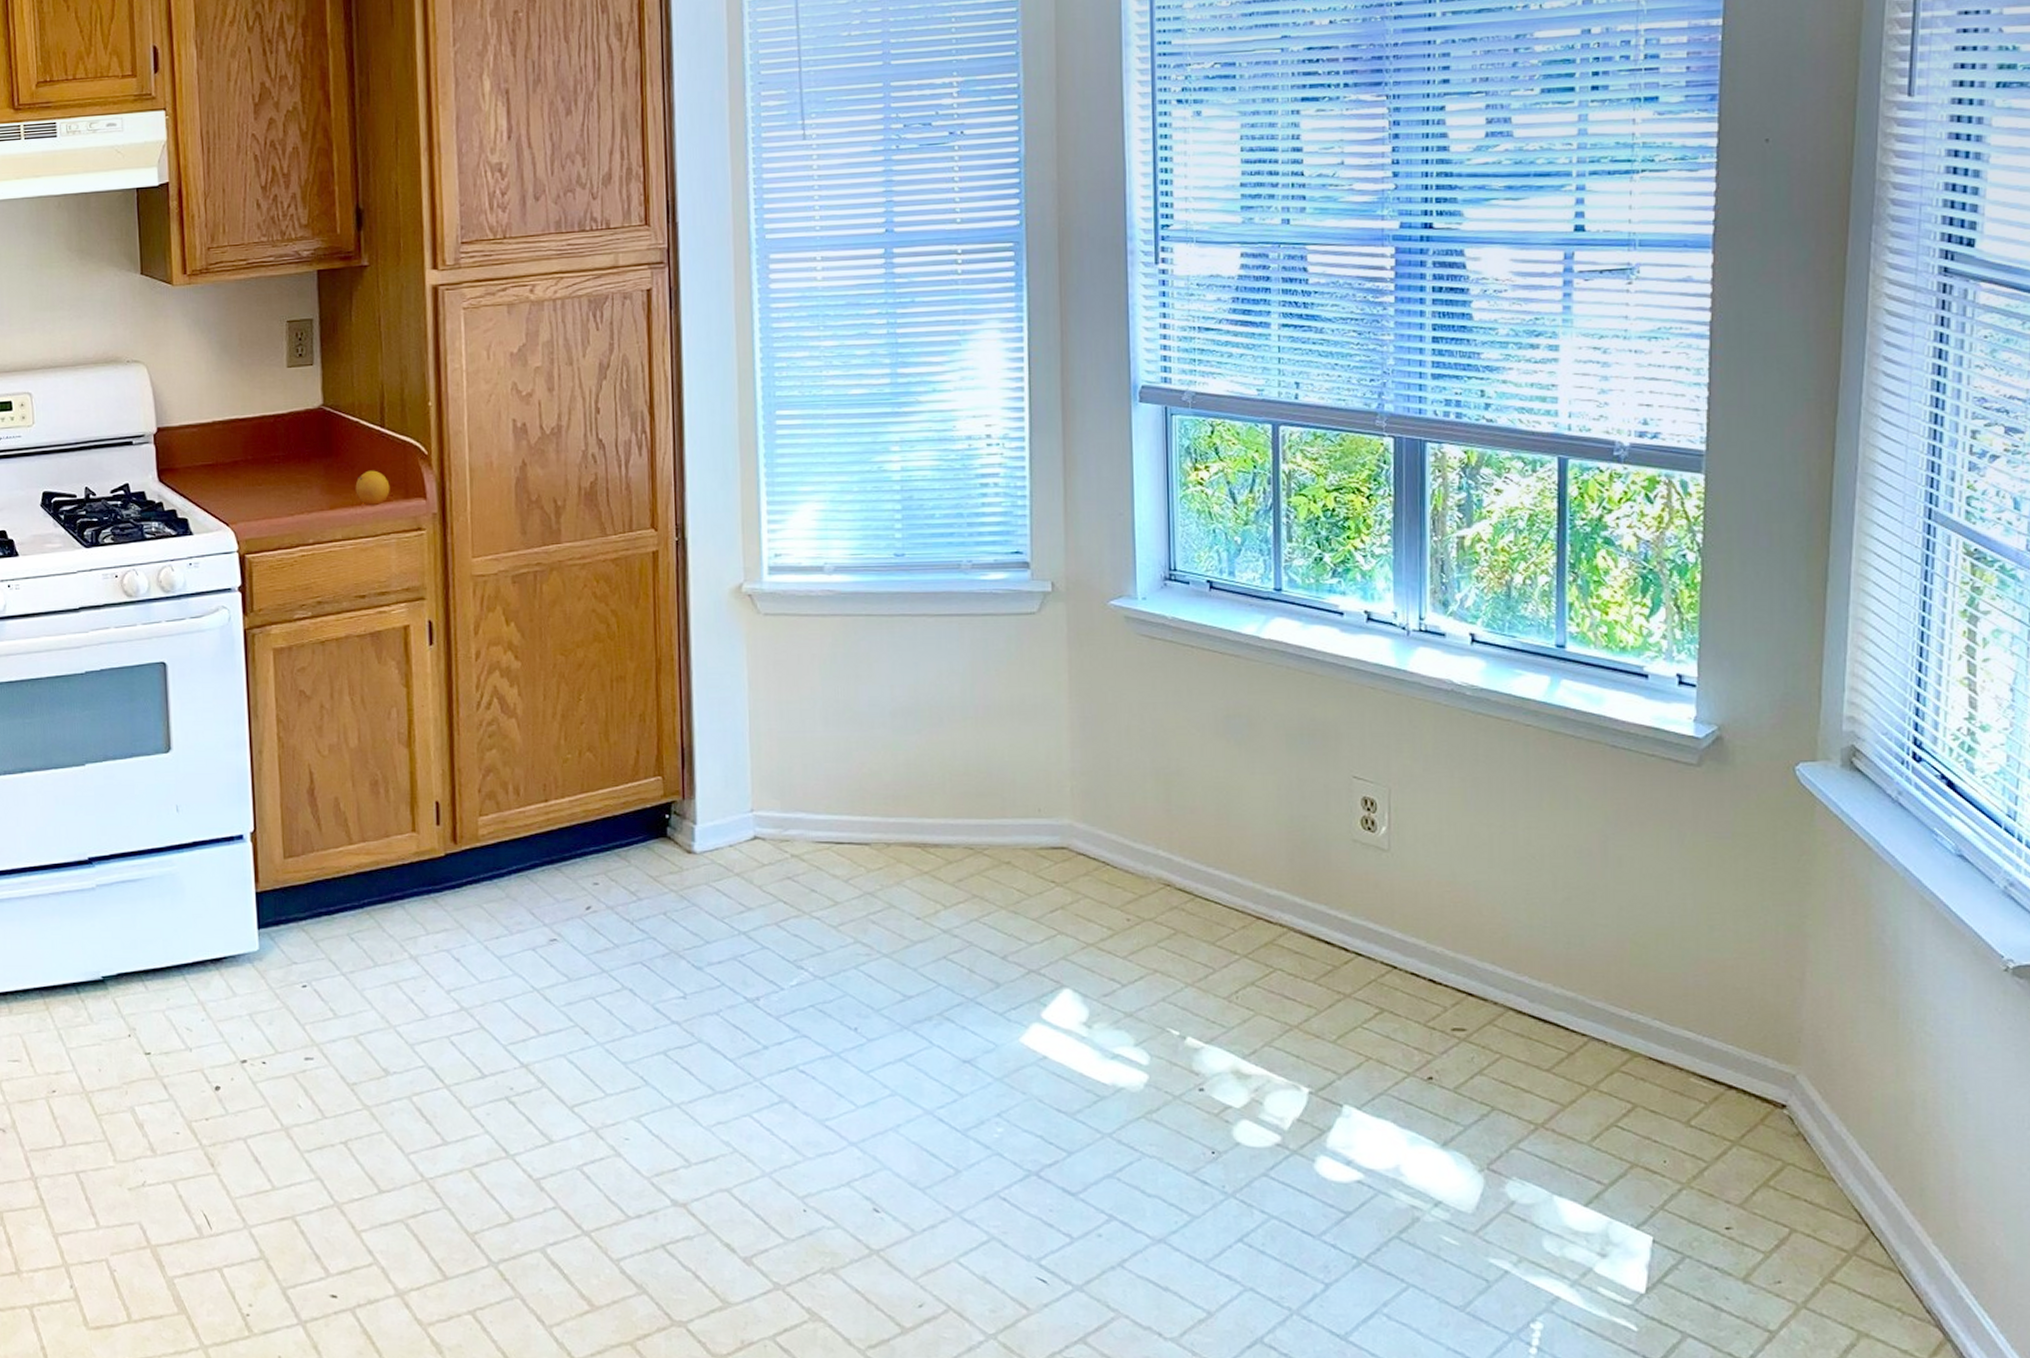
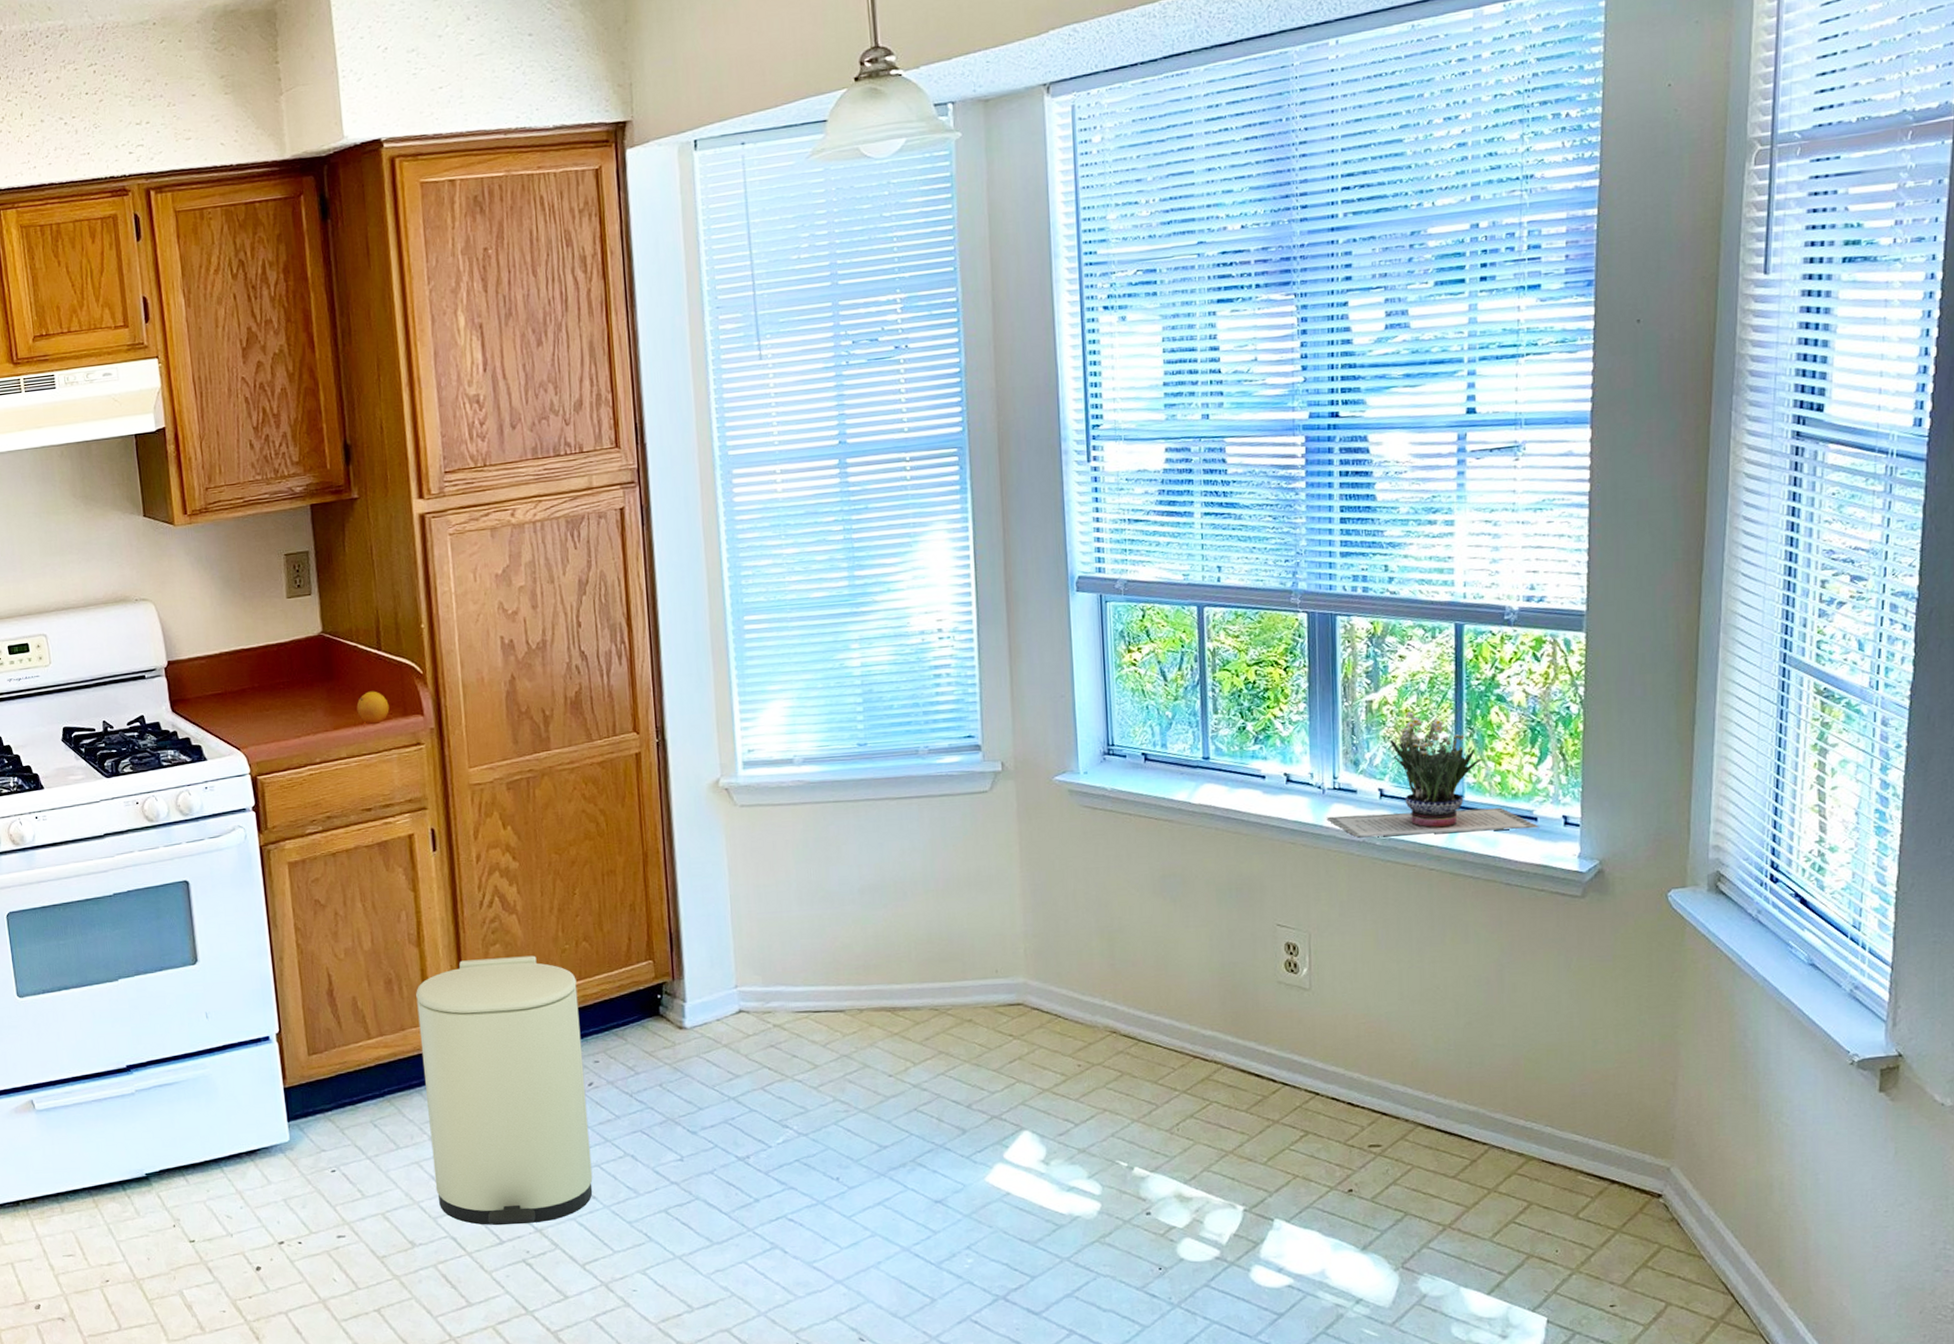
pedal bin: none [403,764,587,1058] -> present [416,955,593,1226]
potted flower: none [1411,551,1651,687] -> present [1326,712,1540,838]

